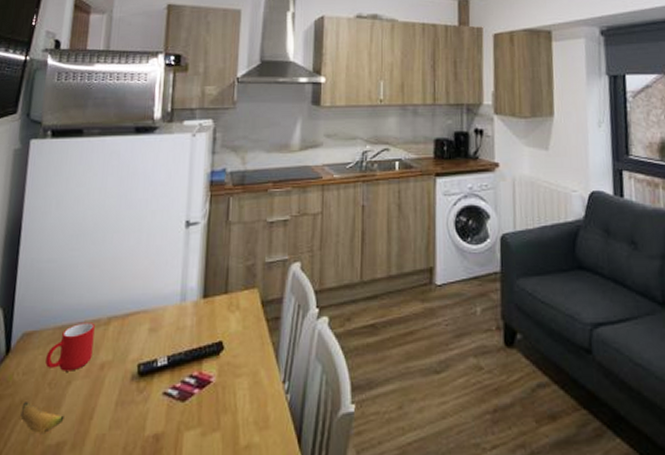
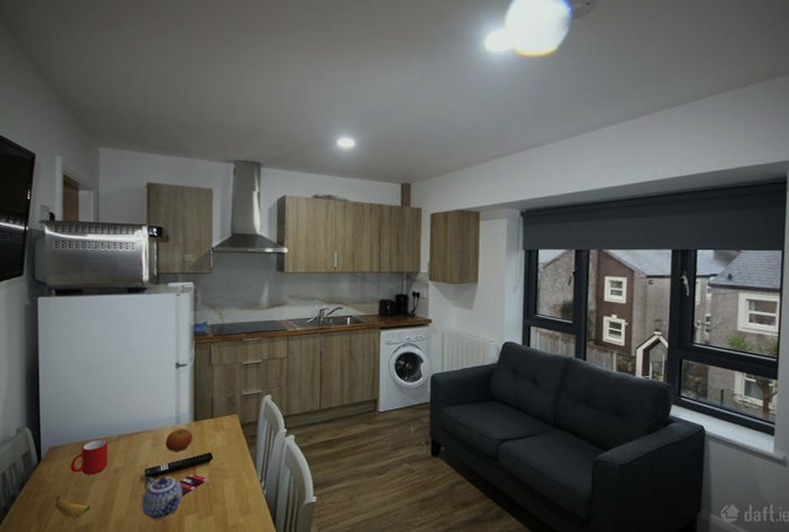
teapot: none [129,375,183,435] -> present [142,477,182,519]
fruit: none [165,308,200,339] -> present [165,429,192,452]

